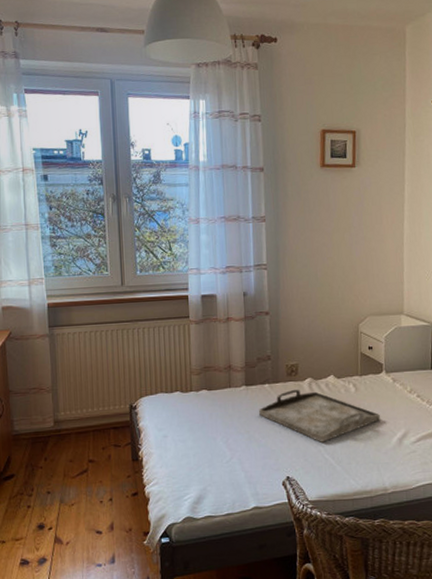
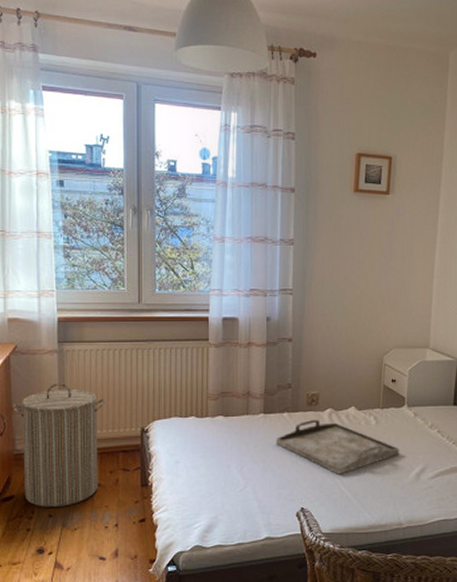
laundry hamper: none [9,365,95,485] -> present [12,383,106,507]

